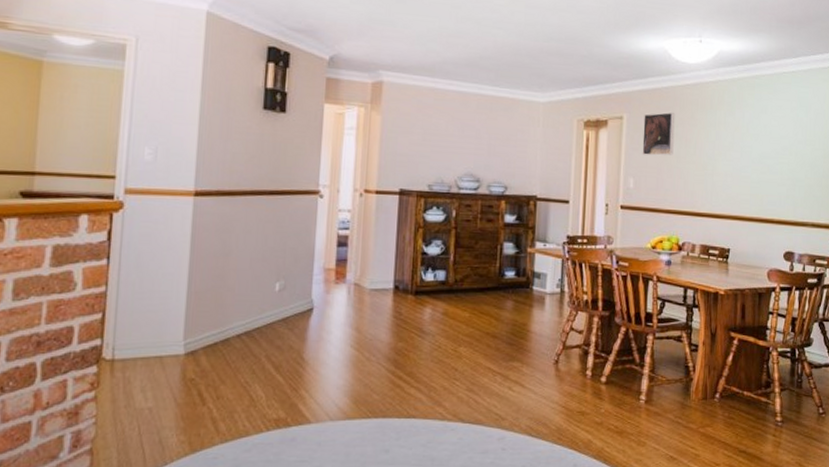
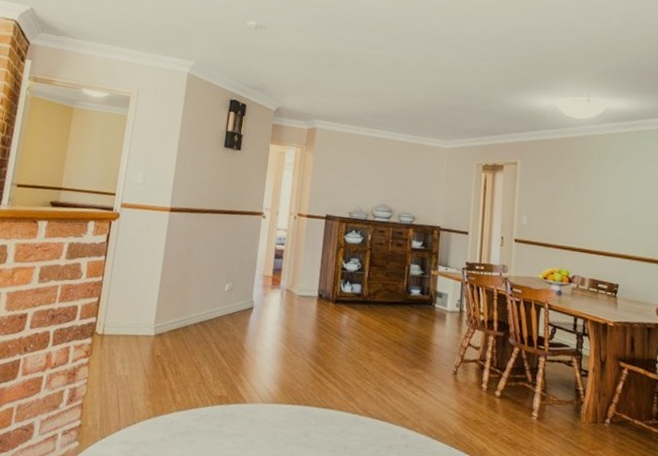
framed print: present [642,112,675,156] -> none [534,160,565,198]

